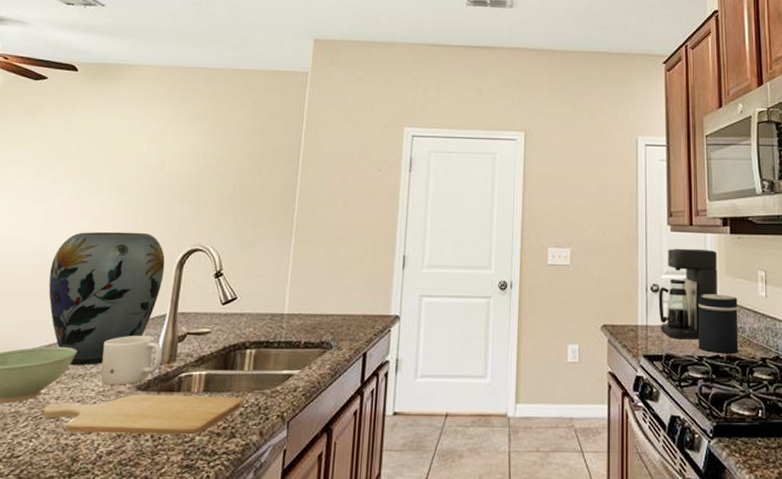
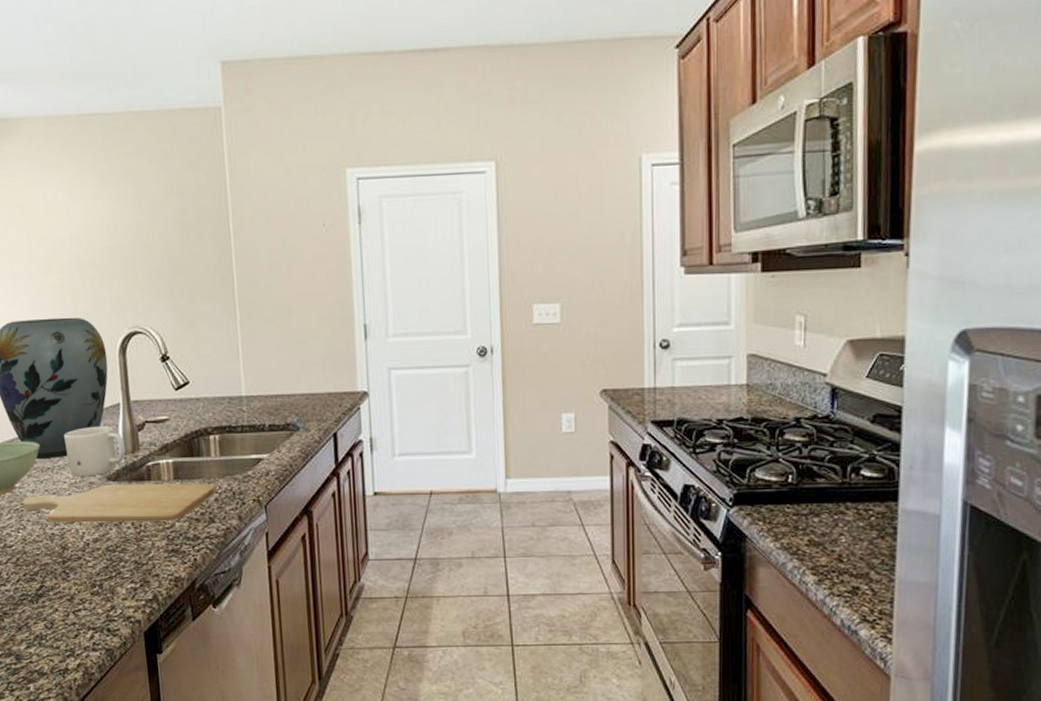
coffee maker: present [658,248,717,340] -> none [669,293,743,402]
cylinder: present [698,294,739,355] -> none [718,346,768,416]

